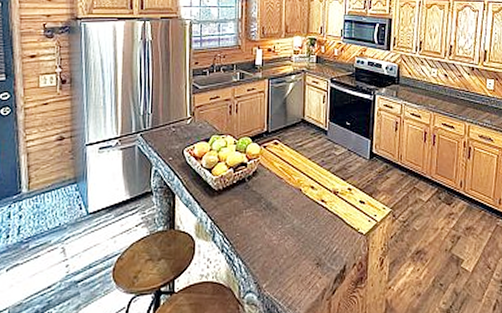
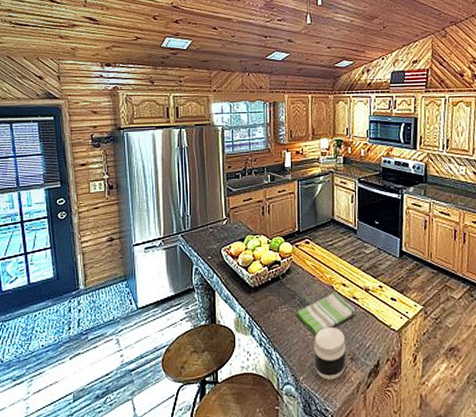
dish towel: none [261,195,324,241] -> present [296,292,356,336]
jar: none [278,231,312,287] -> present [313,326,346,380]

